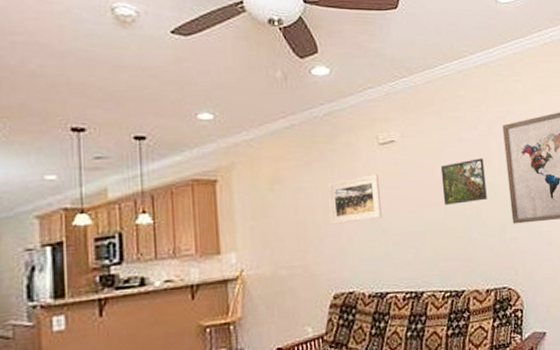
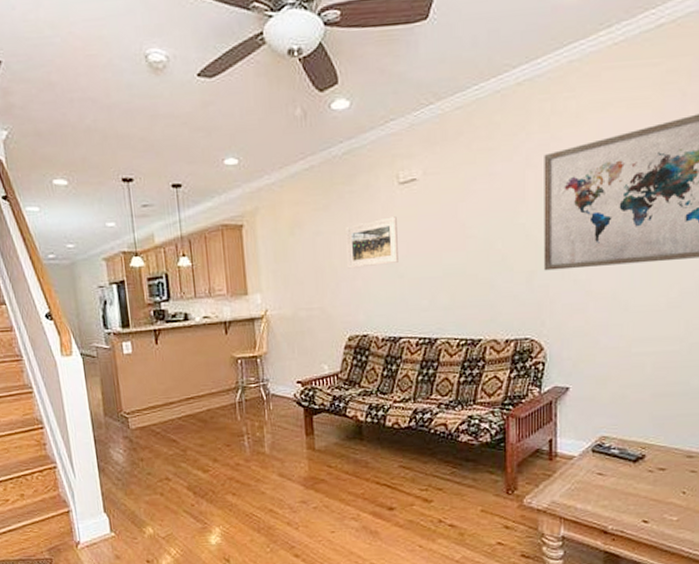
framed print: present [440,158,487,205] -> none [465,196,516,249]

